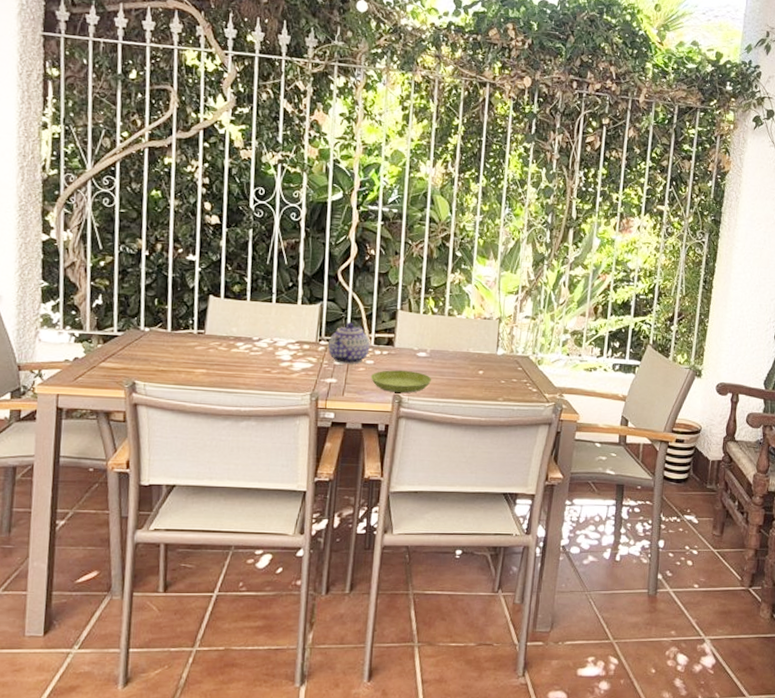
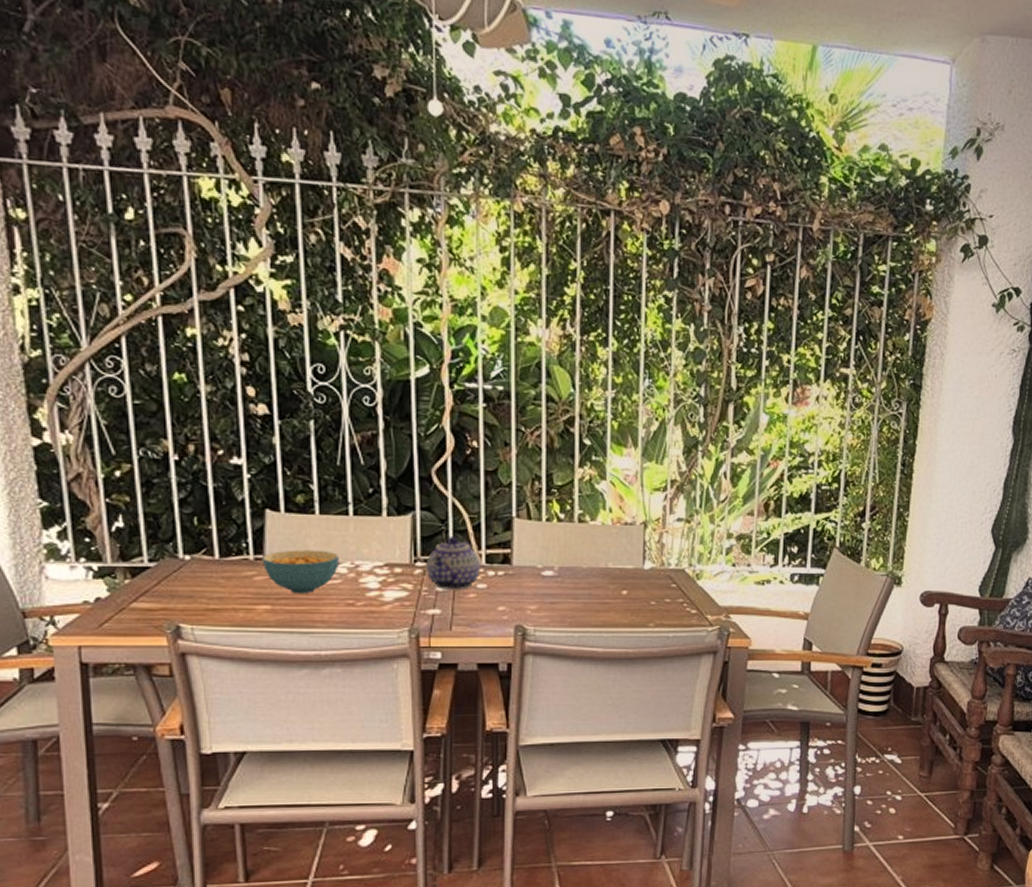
cereal bowl: none [203,327,262,362] -> present [261,549,339,594]
saucer: present [370,369,432,393] -> none [483,593,563,622]

